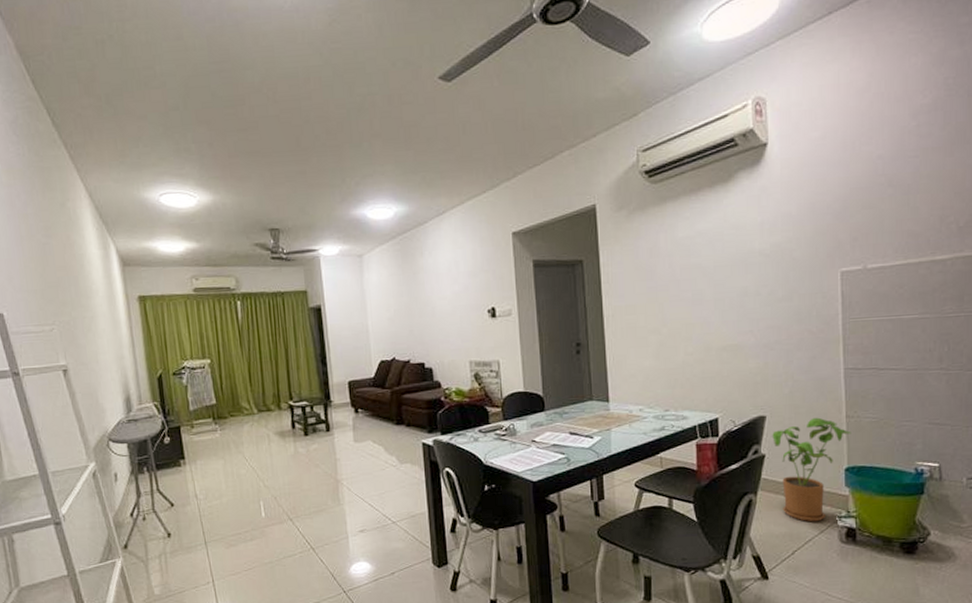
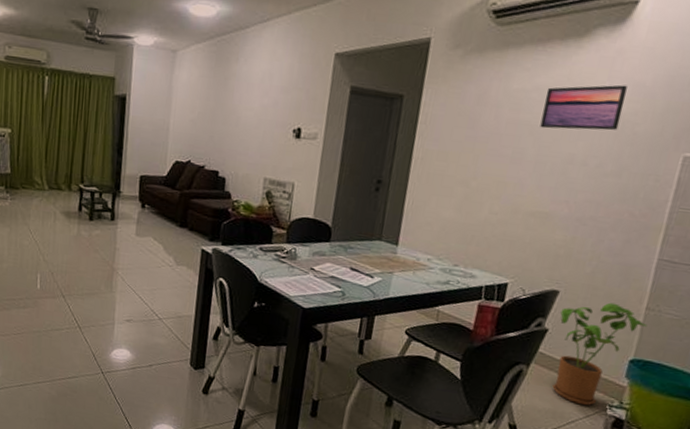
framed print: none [708,217,778,269] -> present [540,84,628,131]

